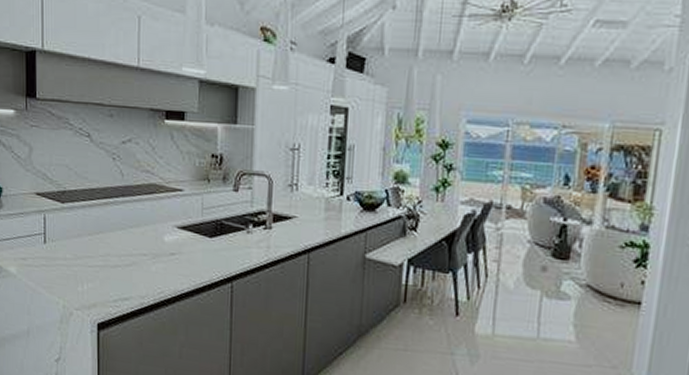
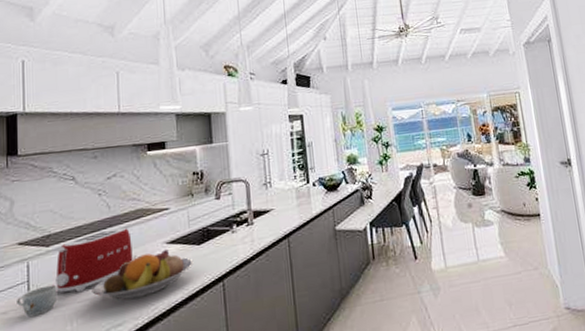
mug: none [34,242,71,270] -> present [17,284,57,318]
toaster: none [69,198,143,257] -> present [55,227,133,293]
fruit bowl: none [102,233,203,278] -> present [92,250,194,300]

